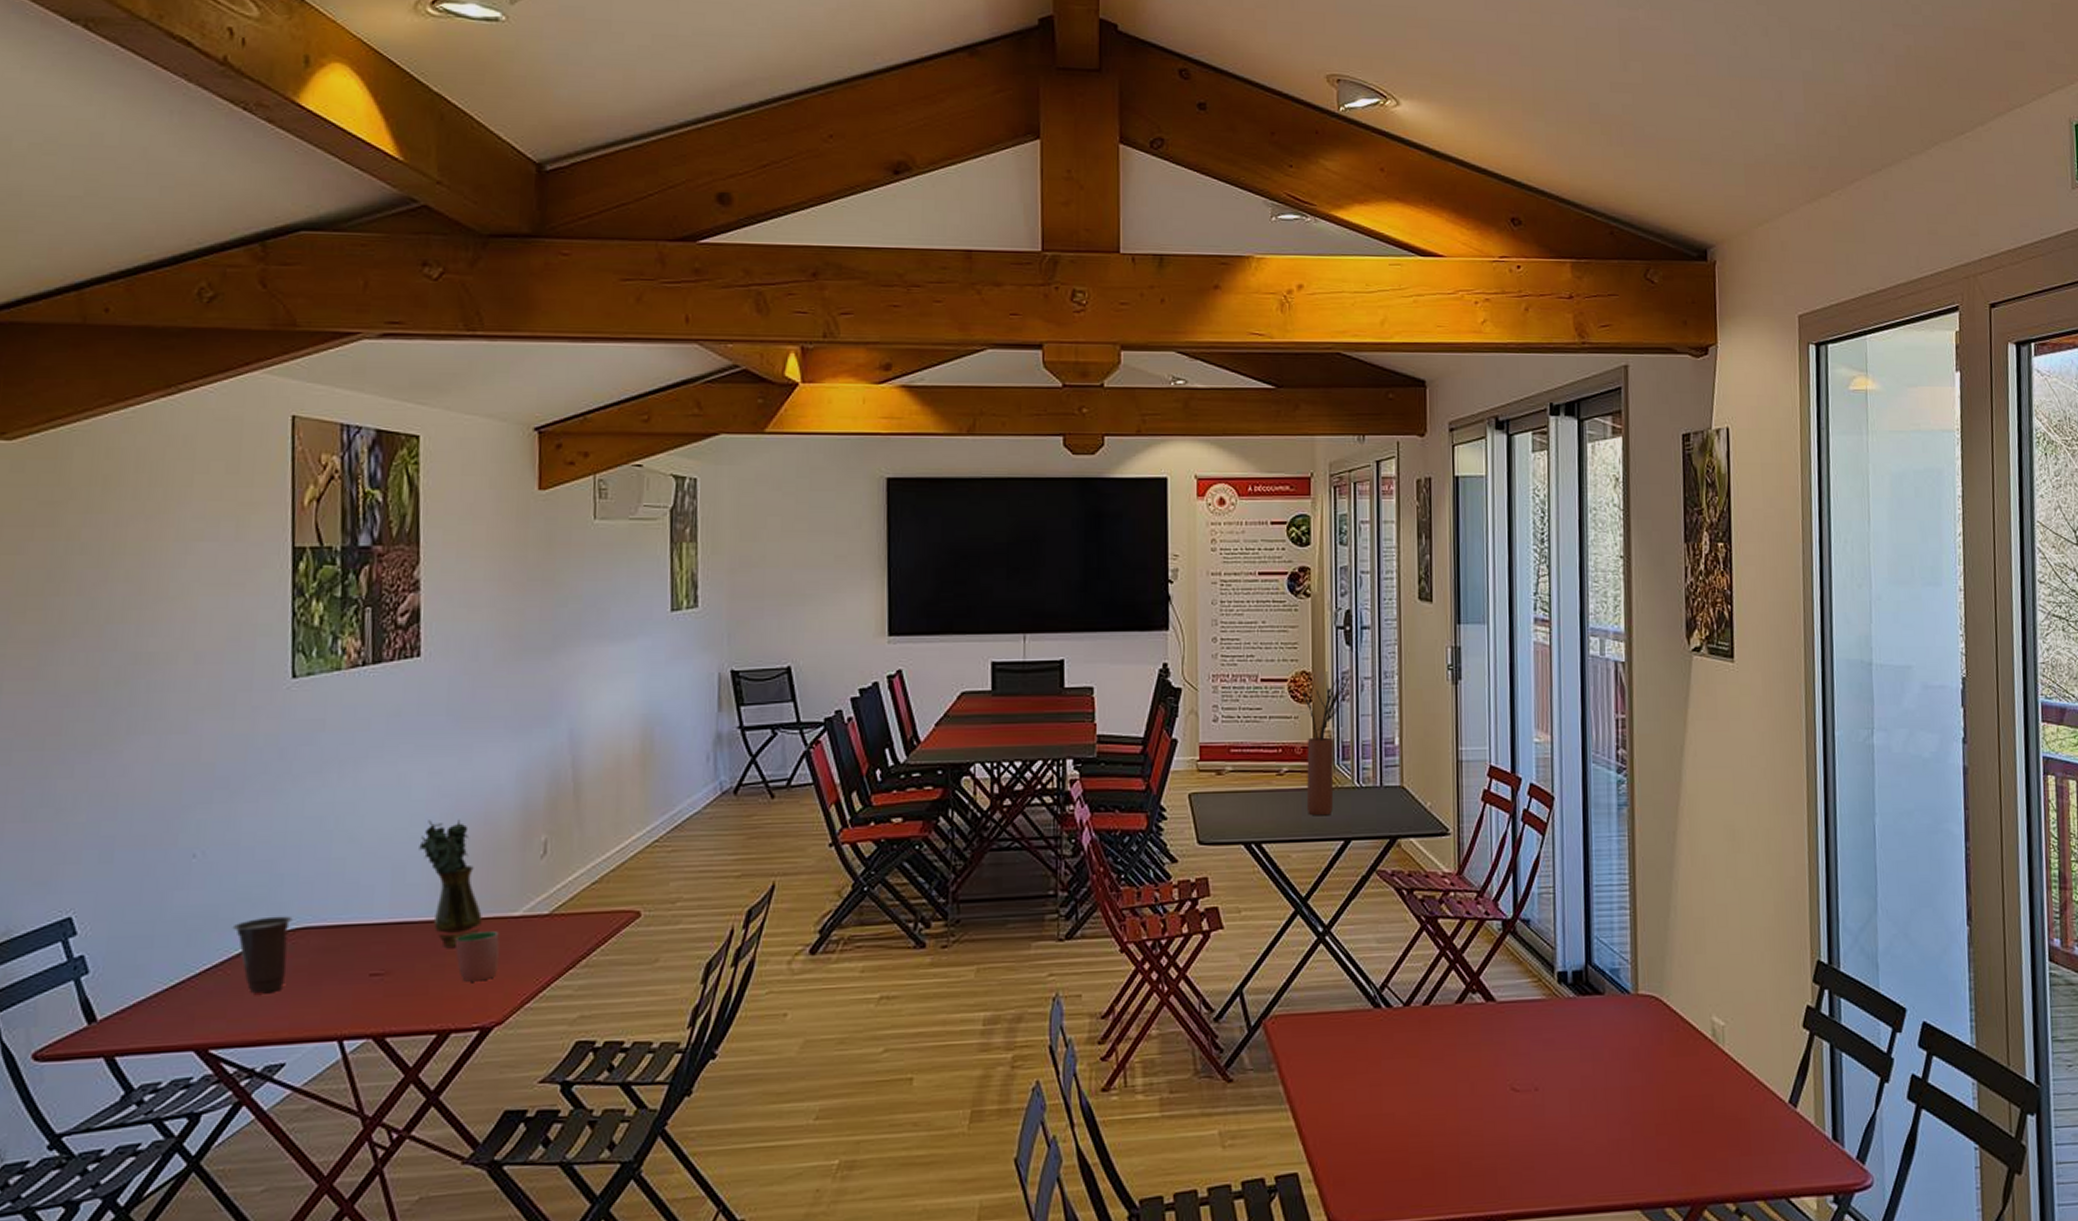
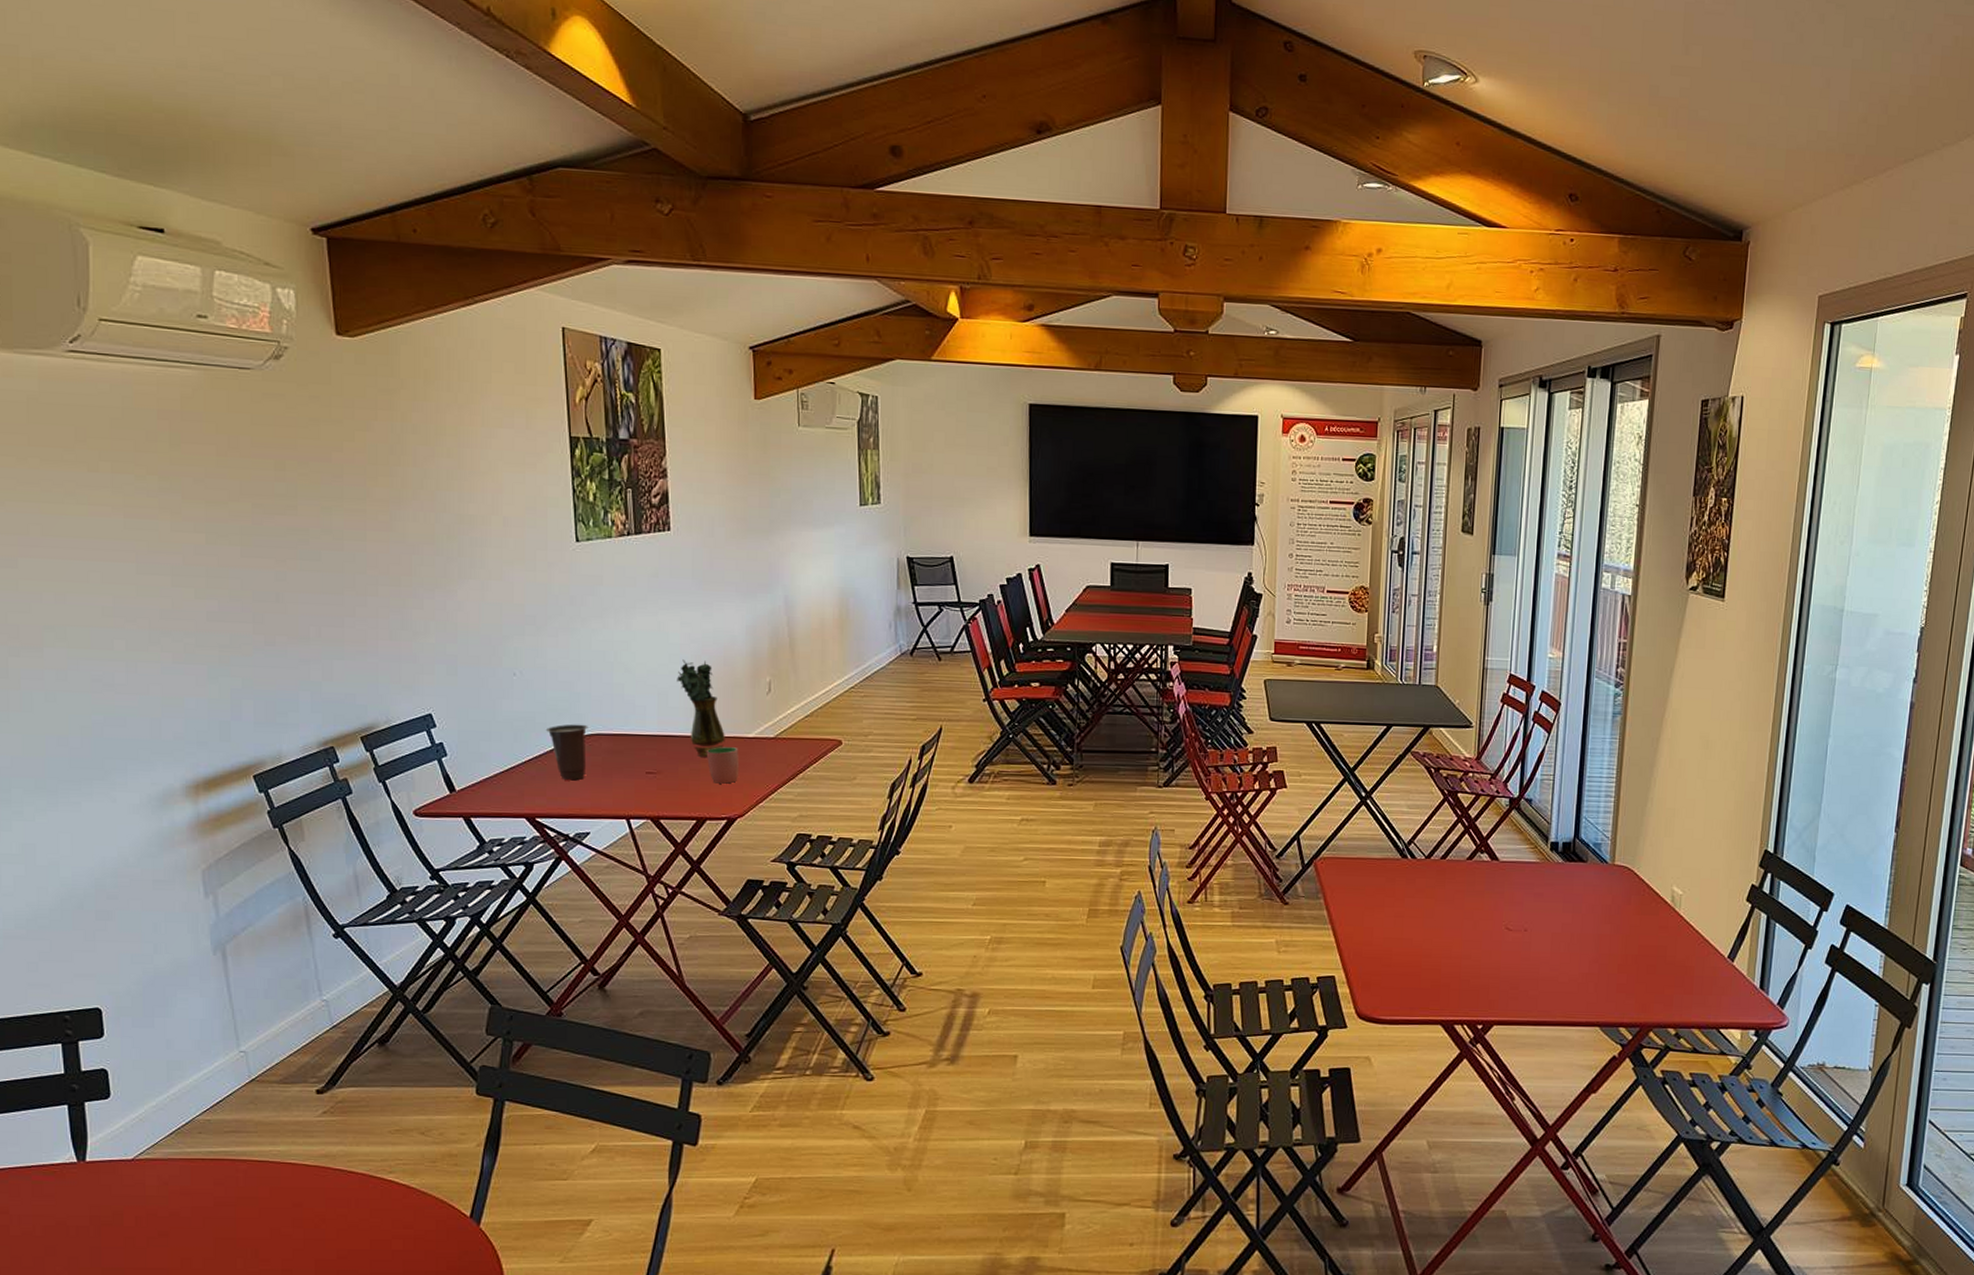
vase: present [1301,671,1351,816] -> none [1358,588,1401,705]

